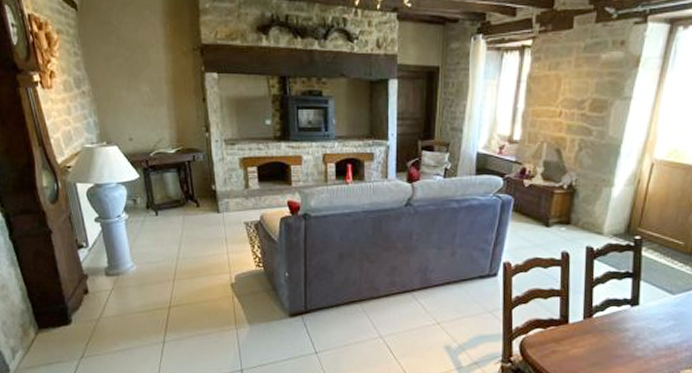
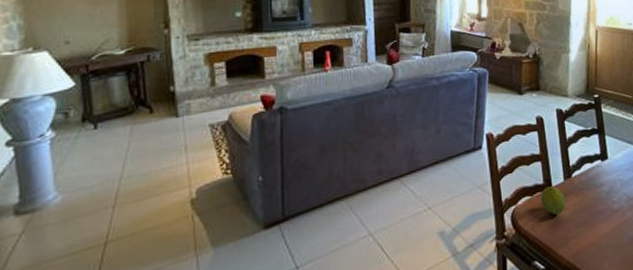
fruit: none [554,323,581,350] -> present [540,186,566,215]

